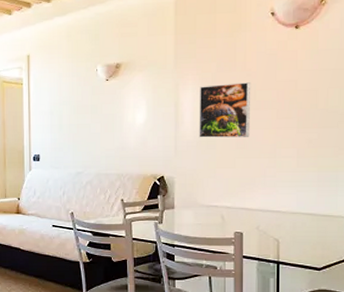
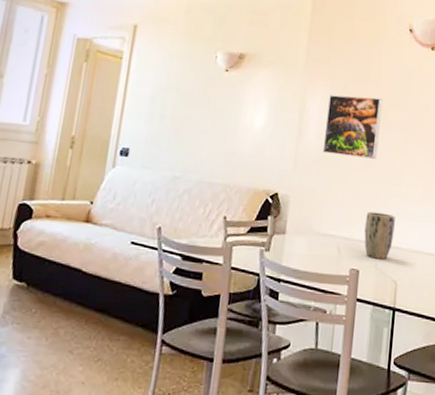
plant pot: none [244,183,272,222] -> present [364,211,395,260]

